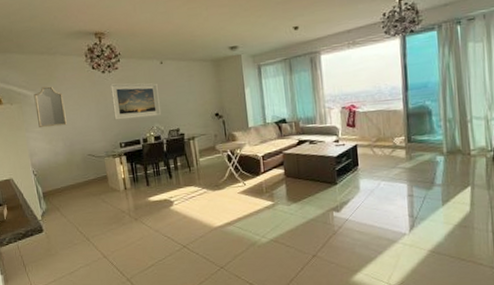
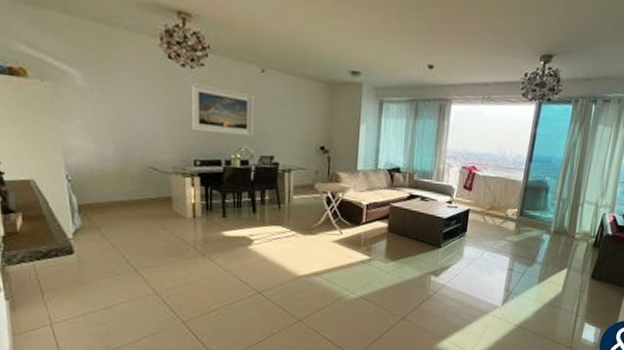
home mirror: present [33,86,67,128] -> none [78,66,123,125]

